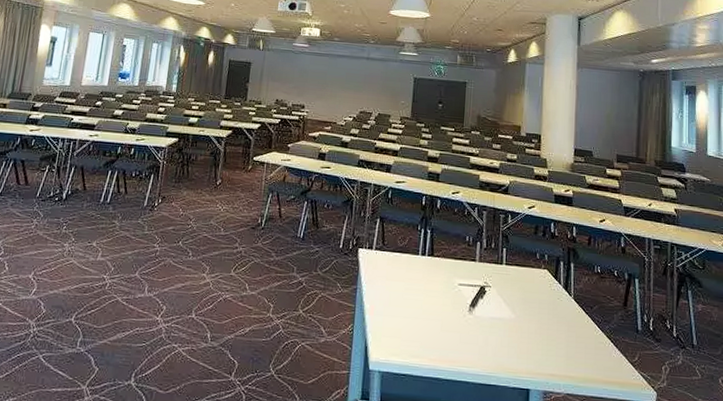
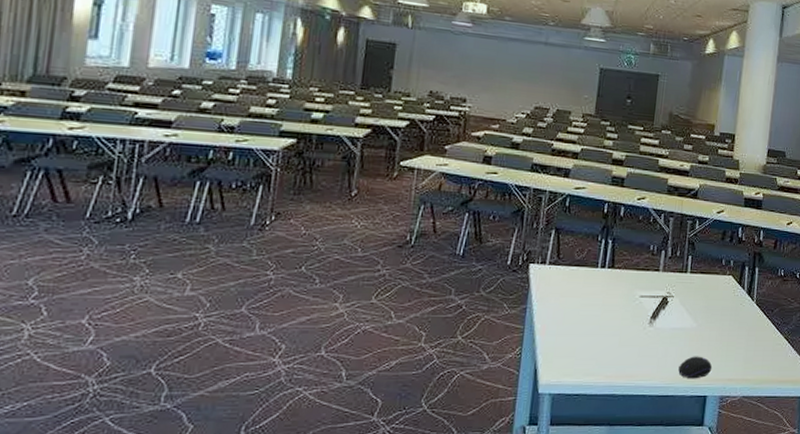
computer mouse: none [499,347,534,371] -> present [678,356,713,379]

